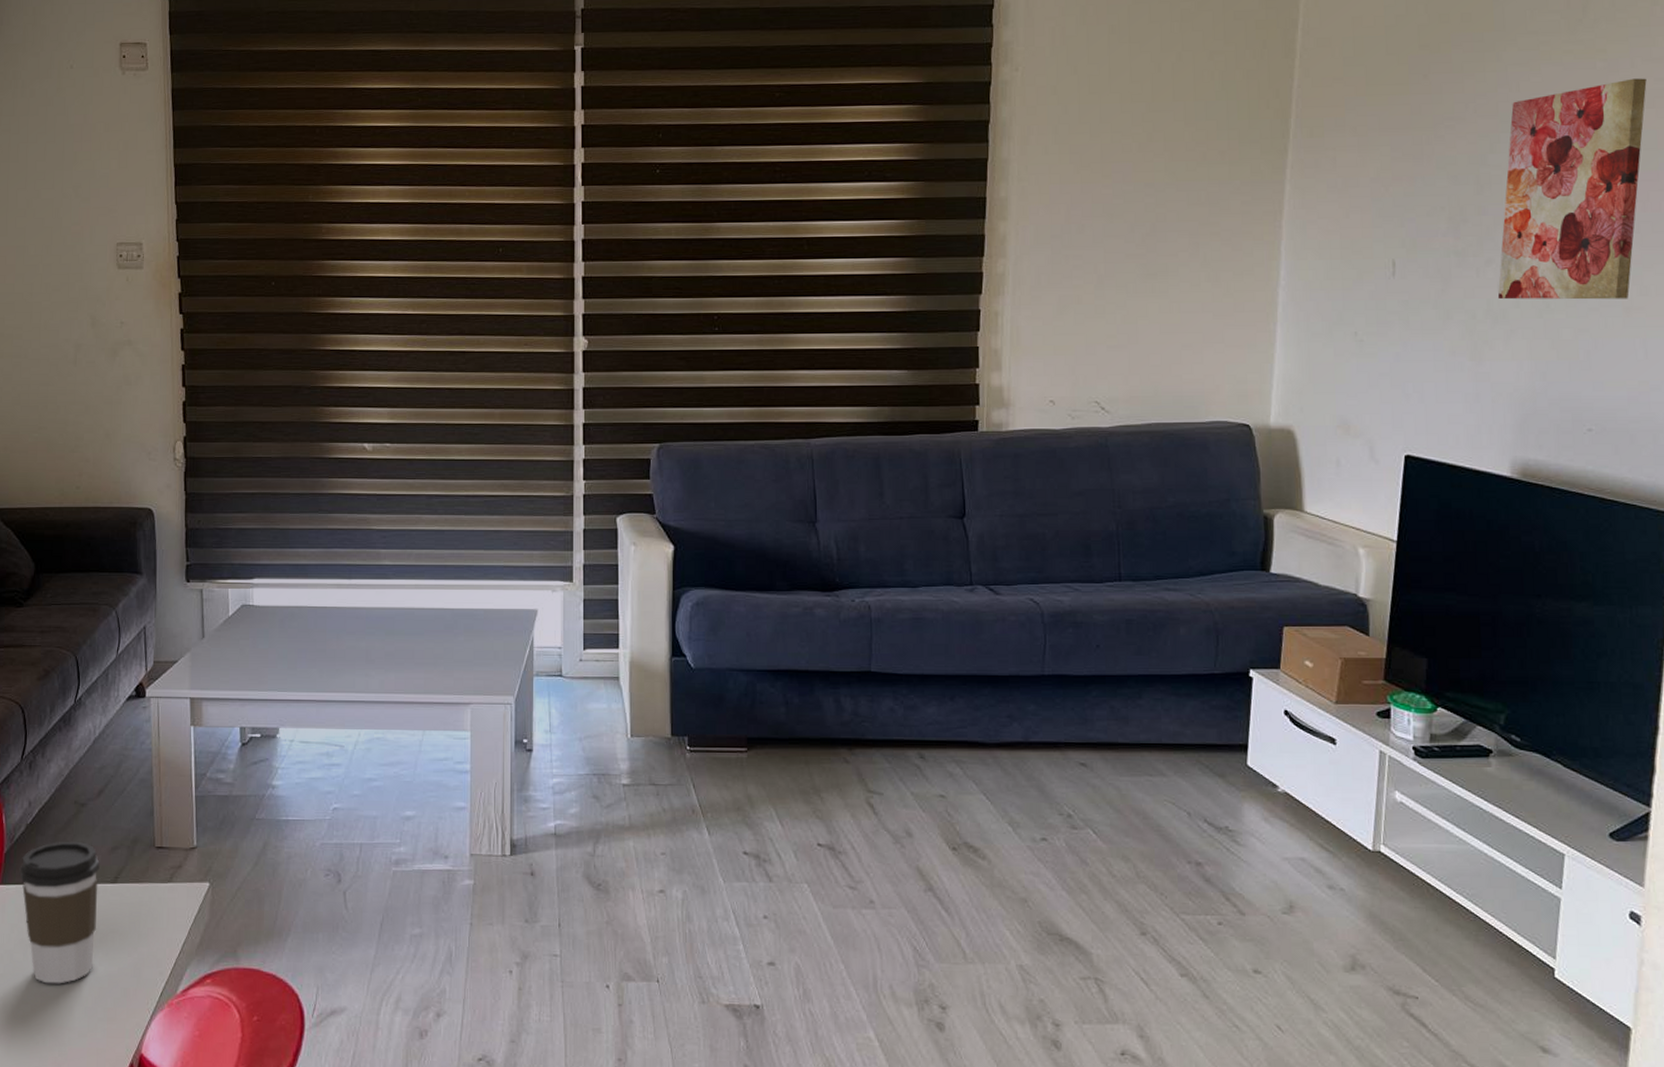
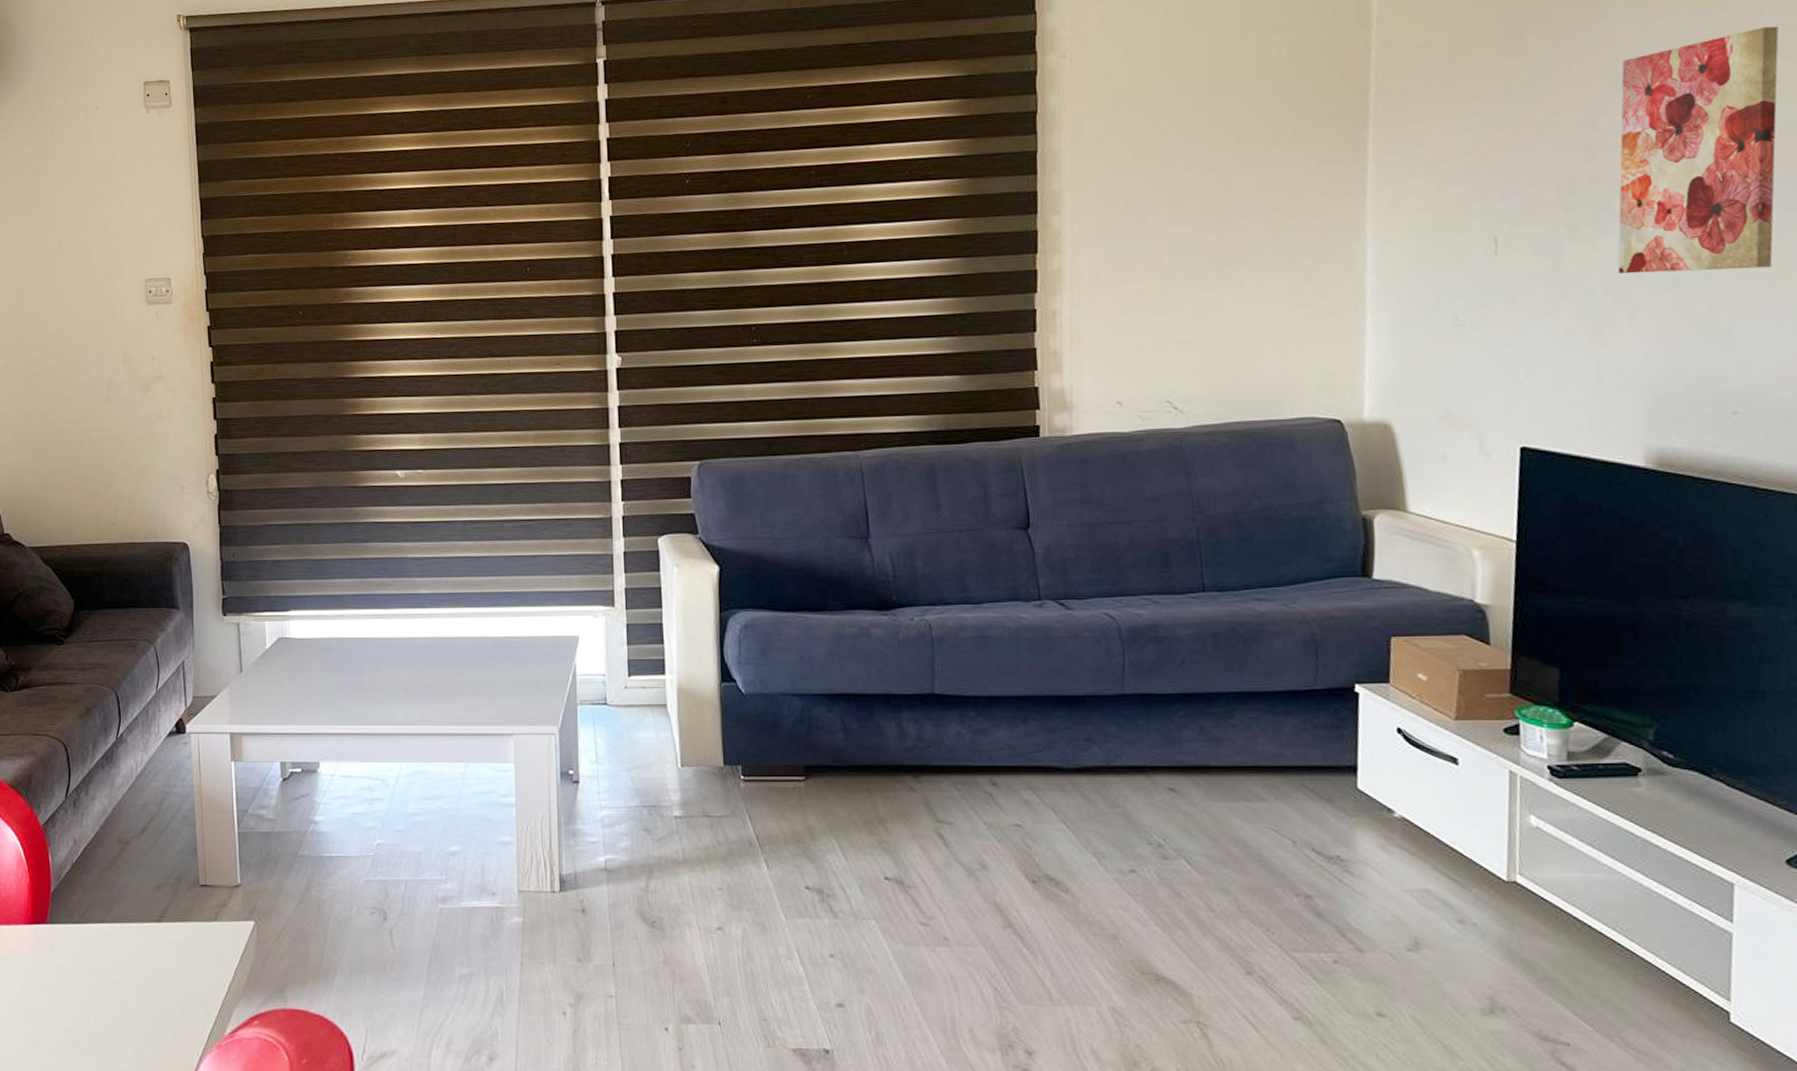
coffee cup: present [19,841,100,984] -> none [66,879,145,1025]

